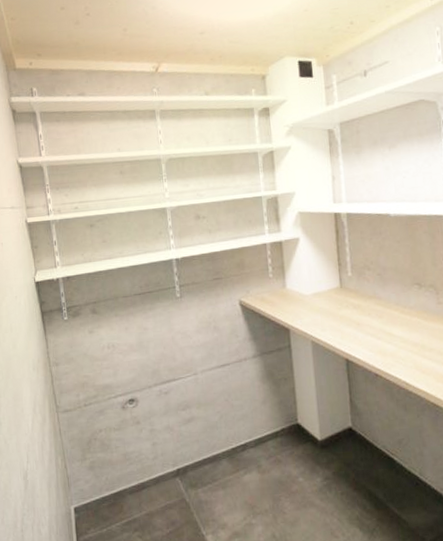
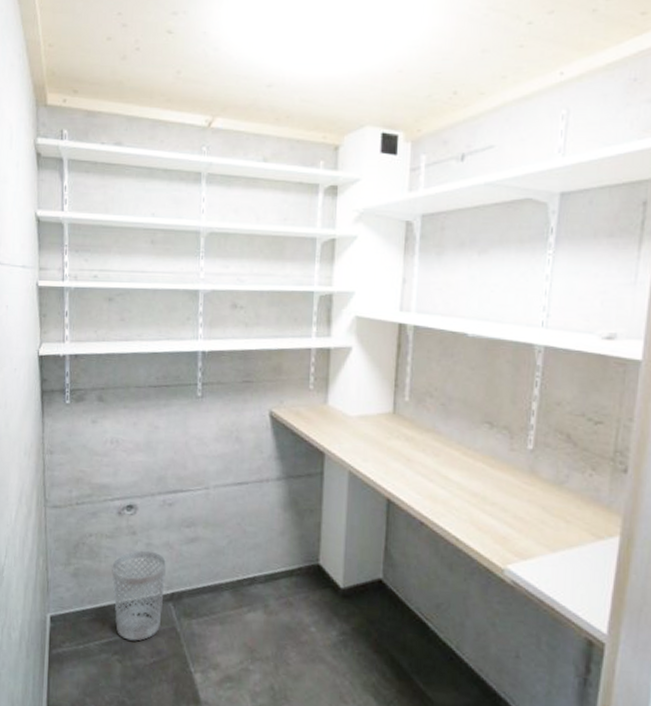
wastebasket: none [122,435,172,517] -> present [112,550,167,641]

